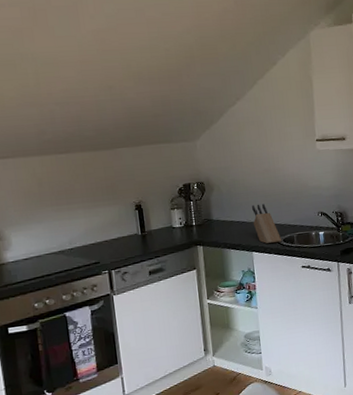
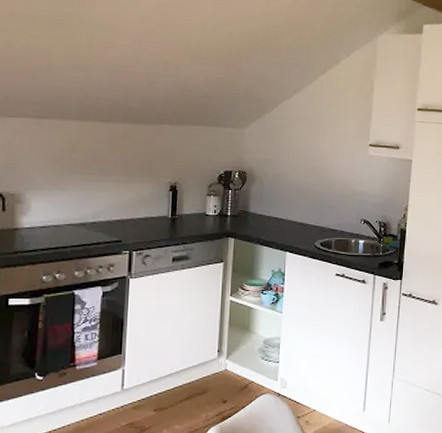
knife block: present [252,203,282,244] -> none [291,202,319,246]

